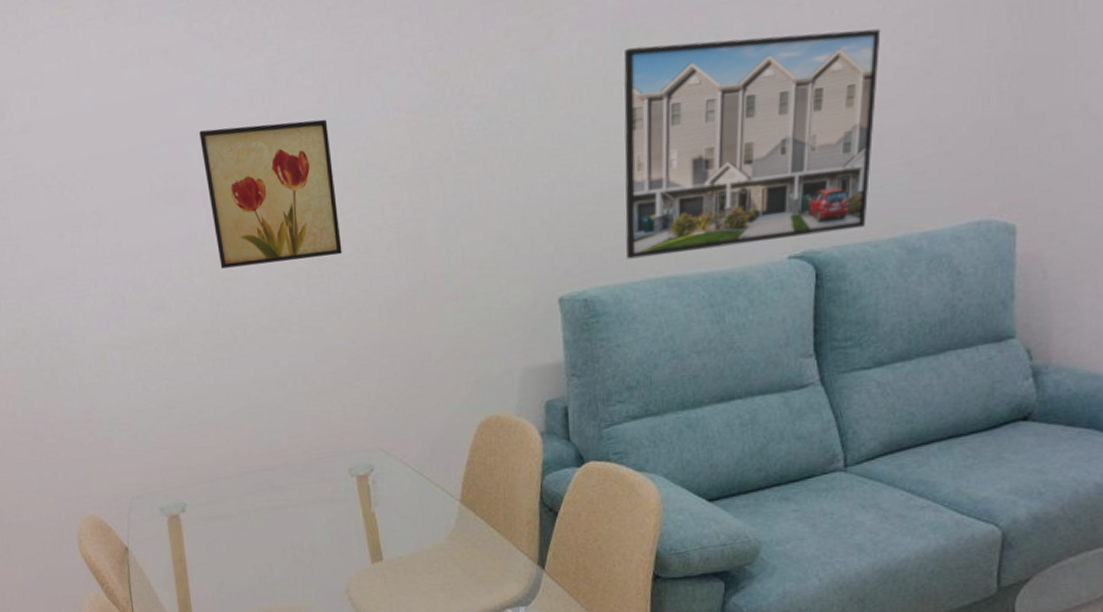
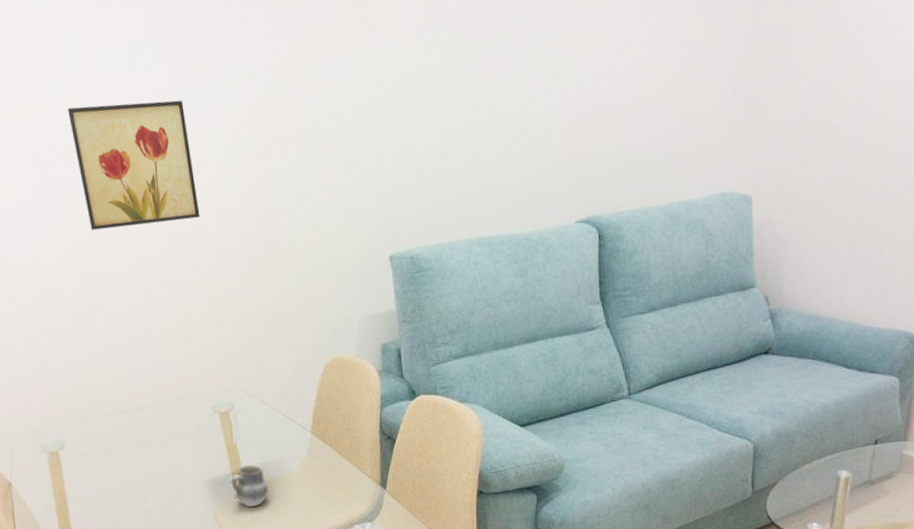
cup: none [367,535,409,584] -> present [231,464,268,507]
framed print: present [623,28,881,259] -> none [435,35,641,223]

